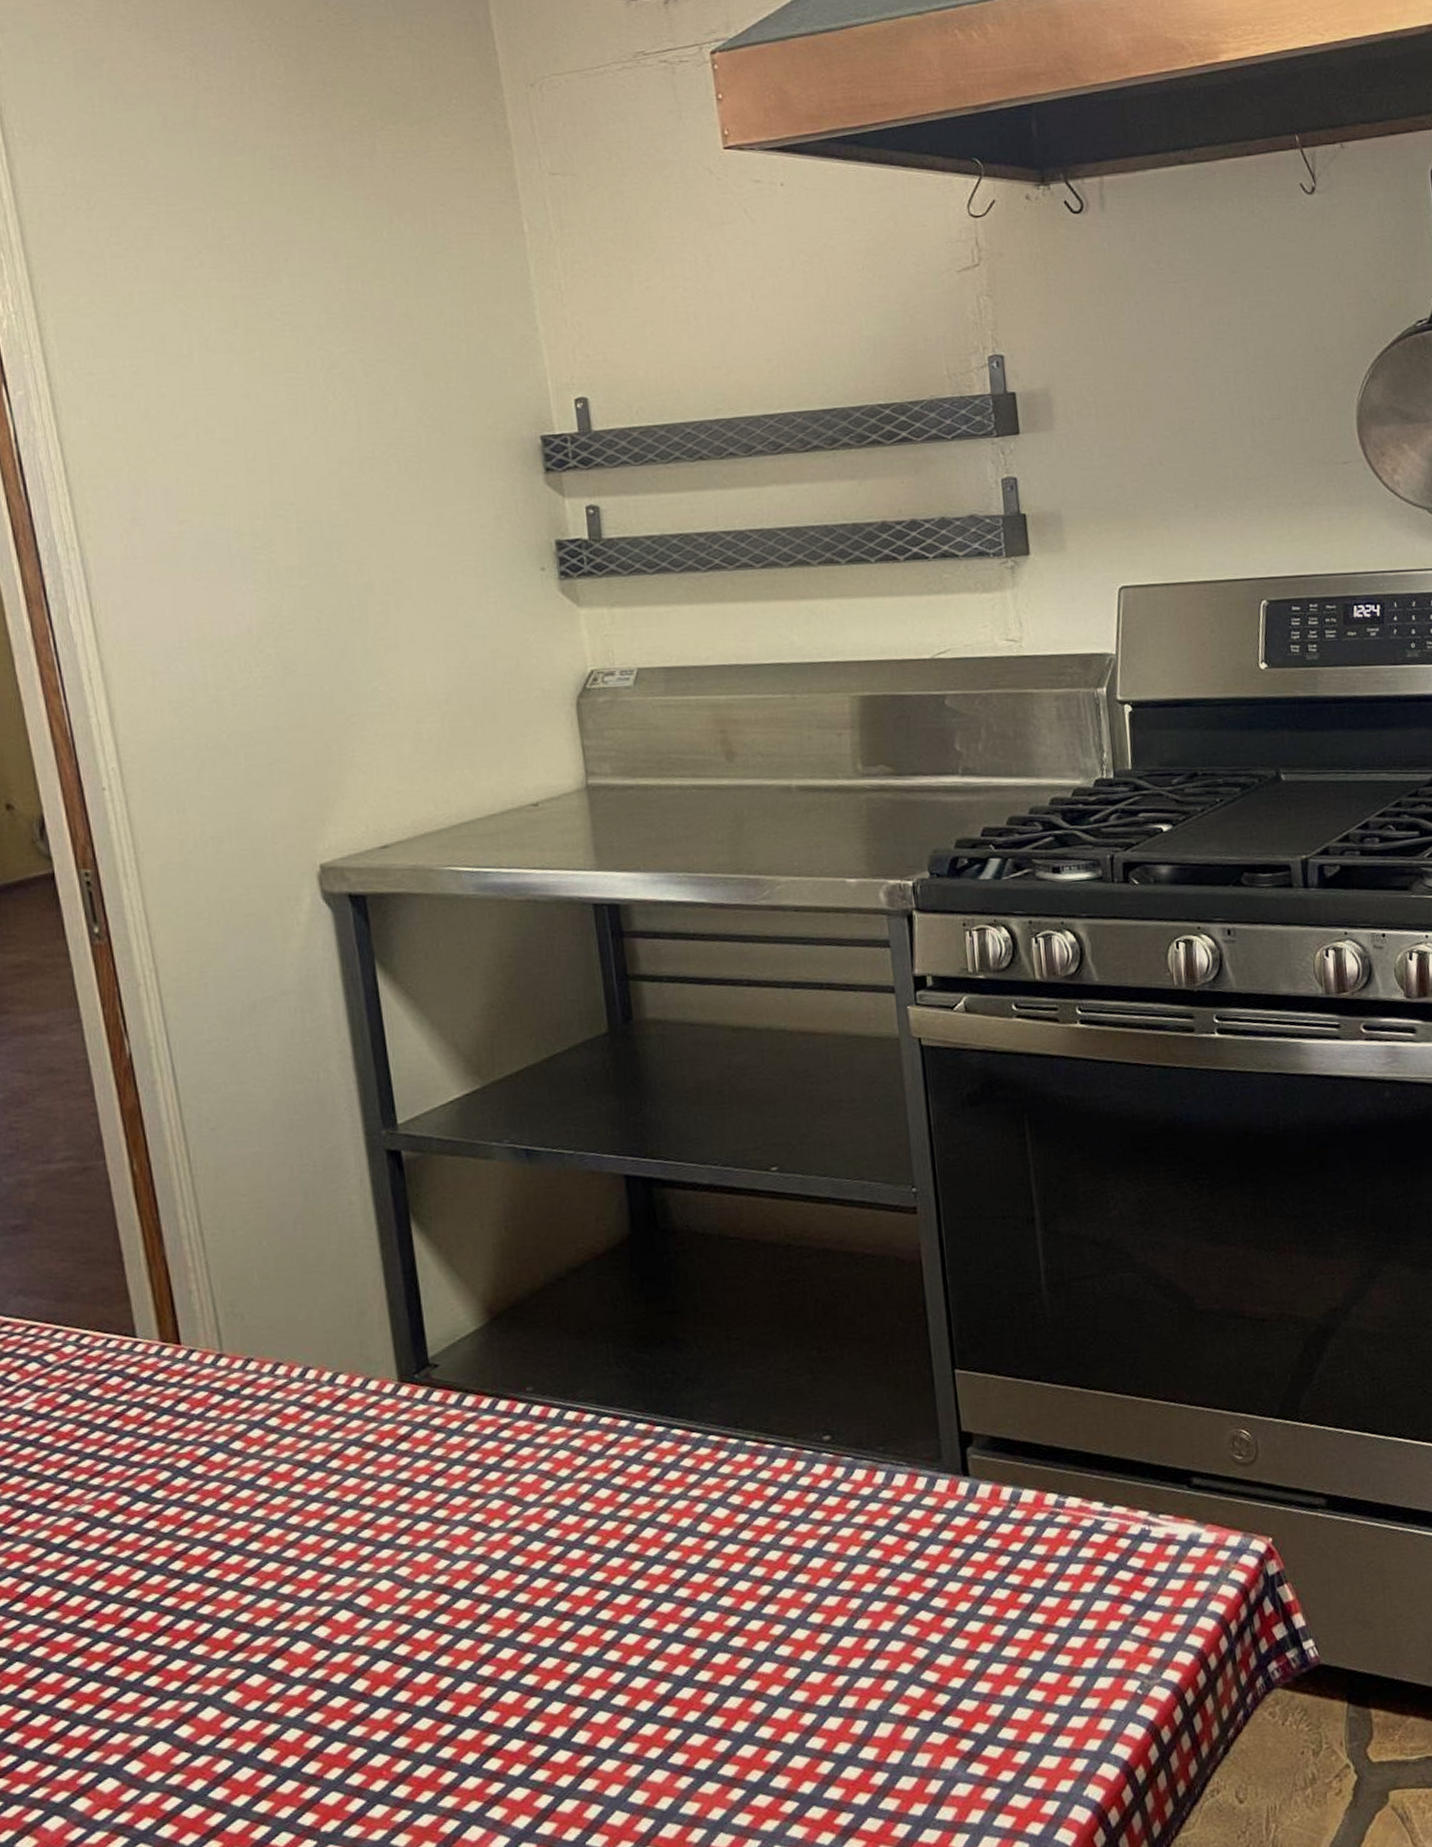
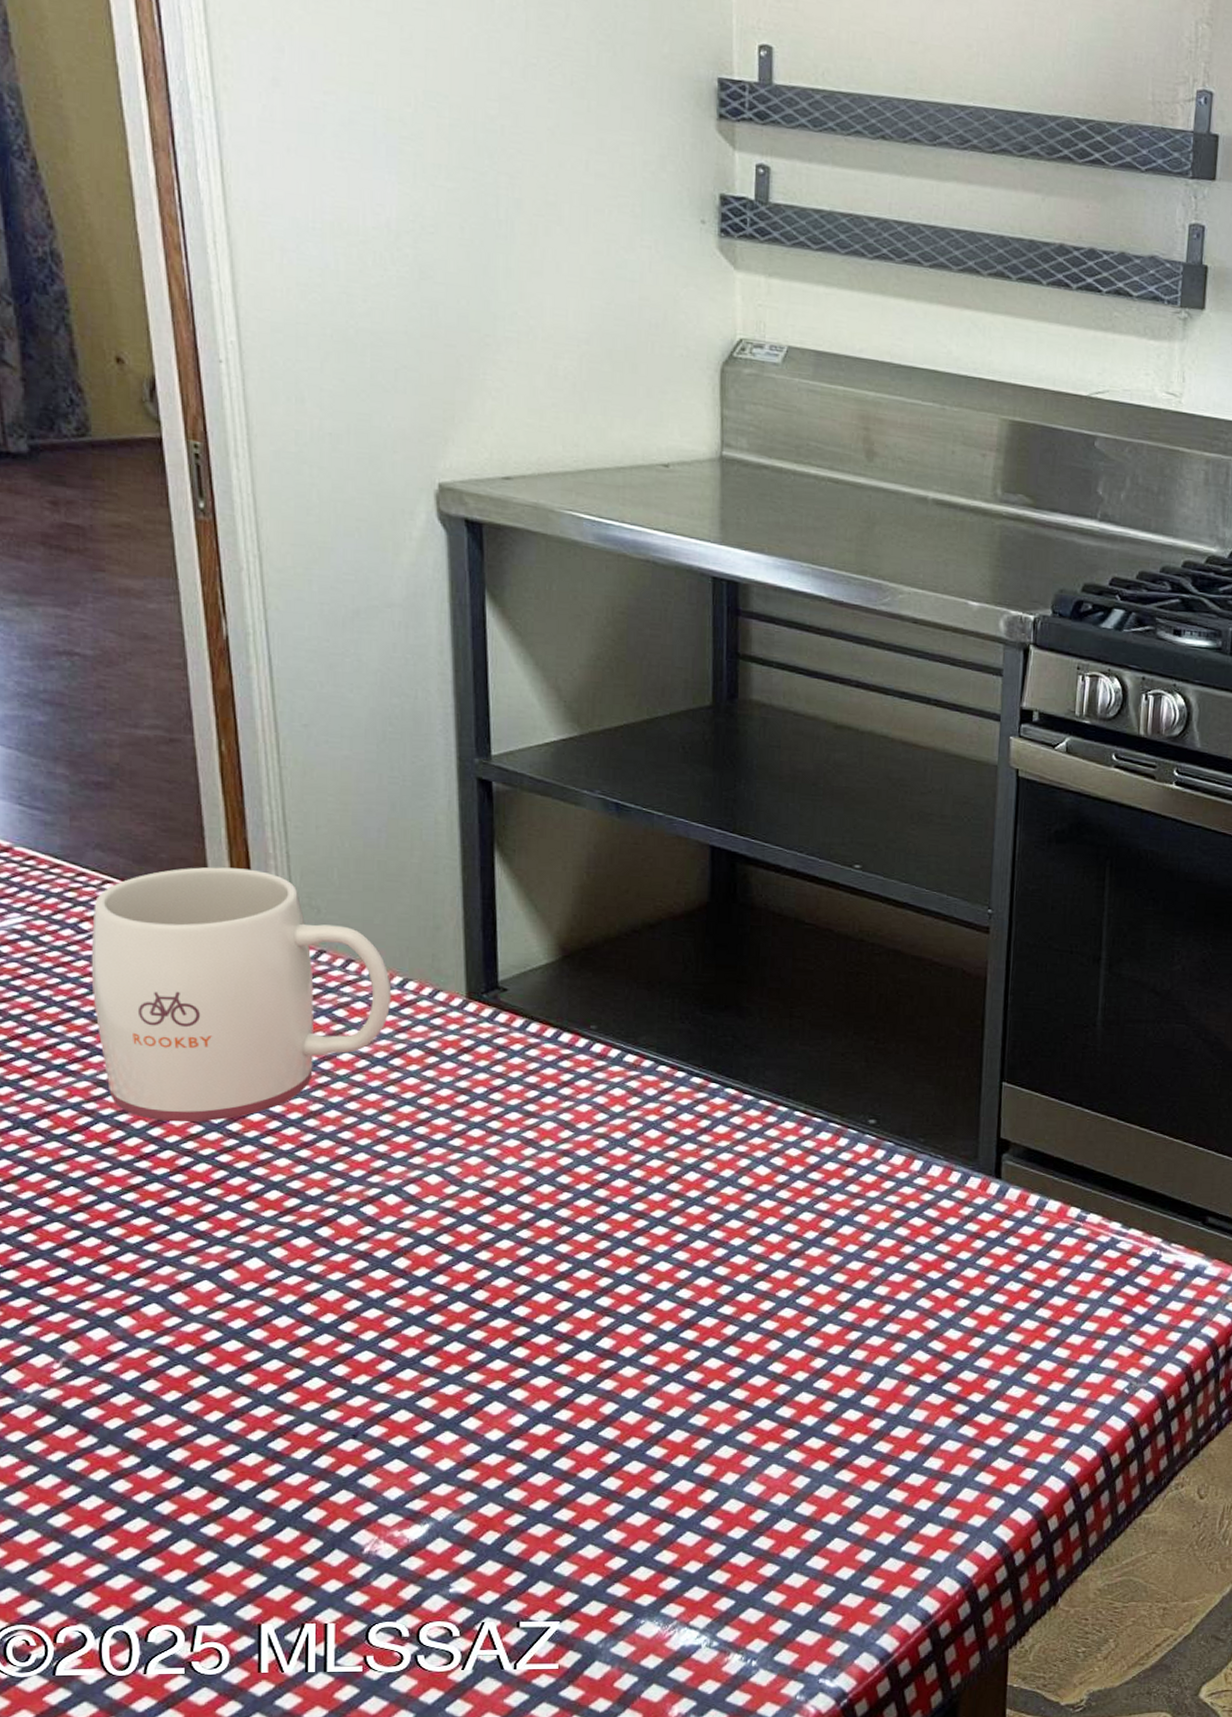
mug: none [19,1286,324,1573] -> present [91,866,392,1122]

